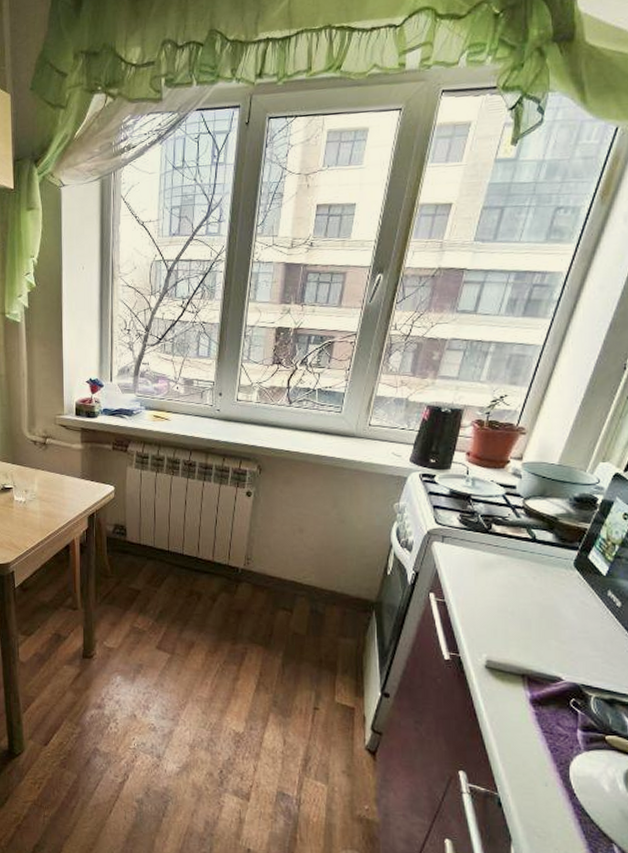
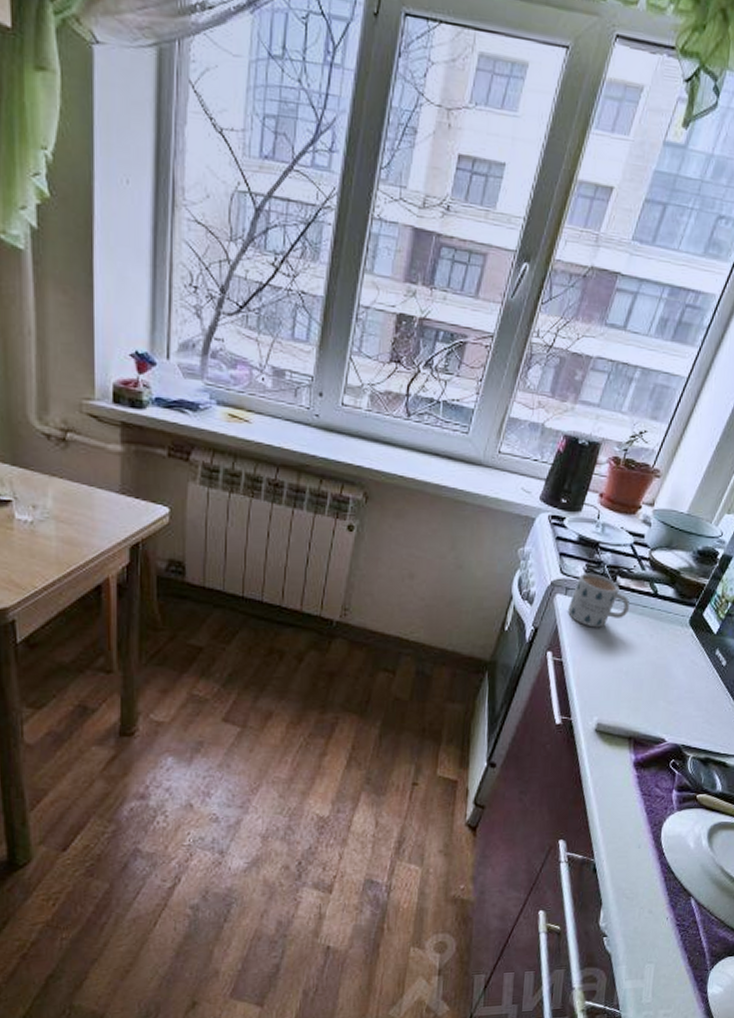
mug: none [446,522,508,571] -> present [568,573,630,628]

